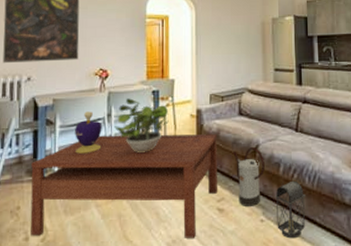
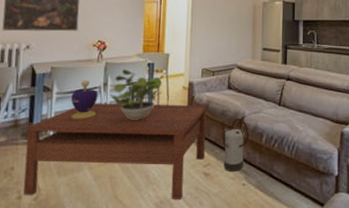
lantern: present [274,165,305,239] -> none [256,135,284,201]

